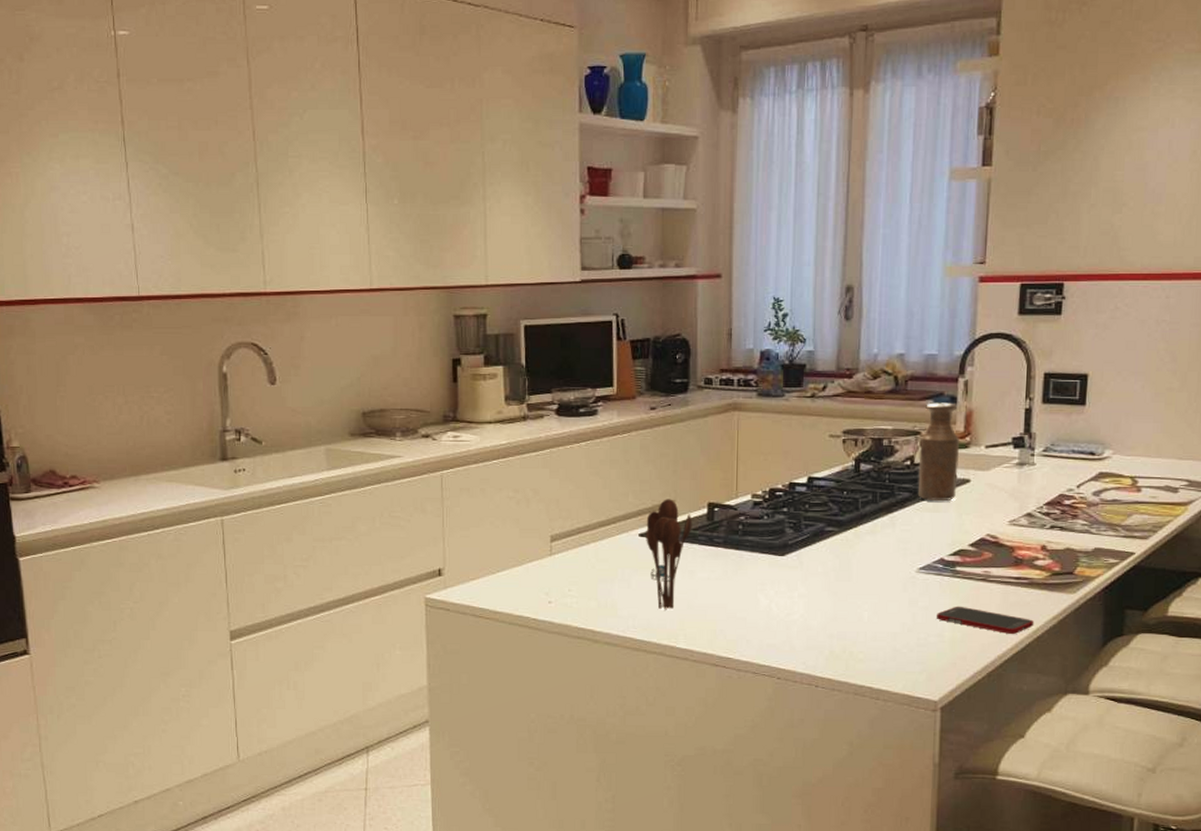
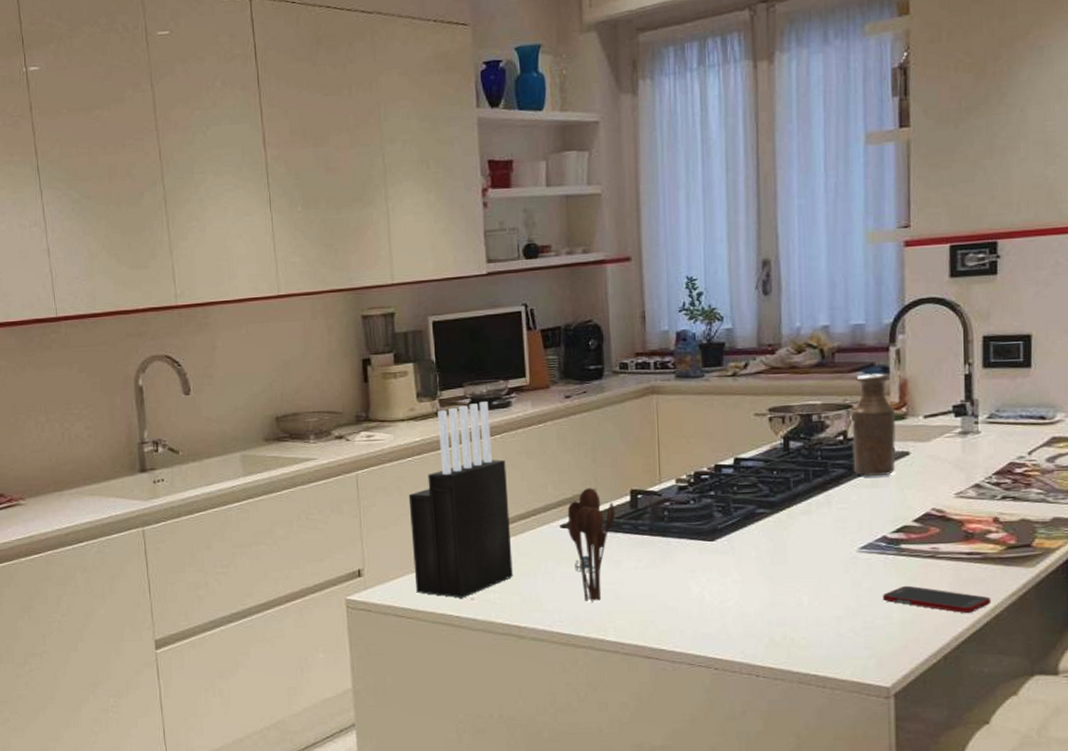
knife block: none [492,409,591,601] -> present [408,402,513,598]

